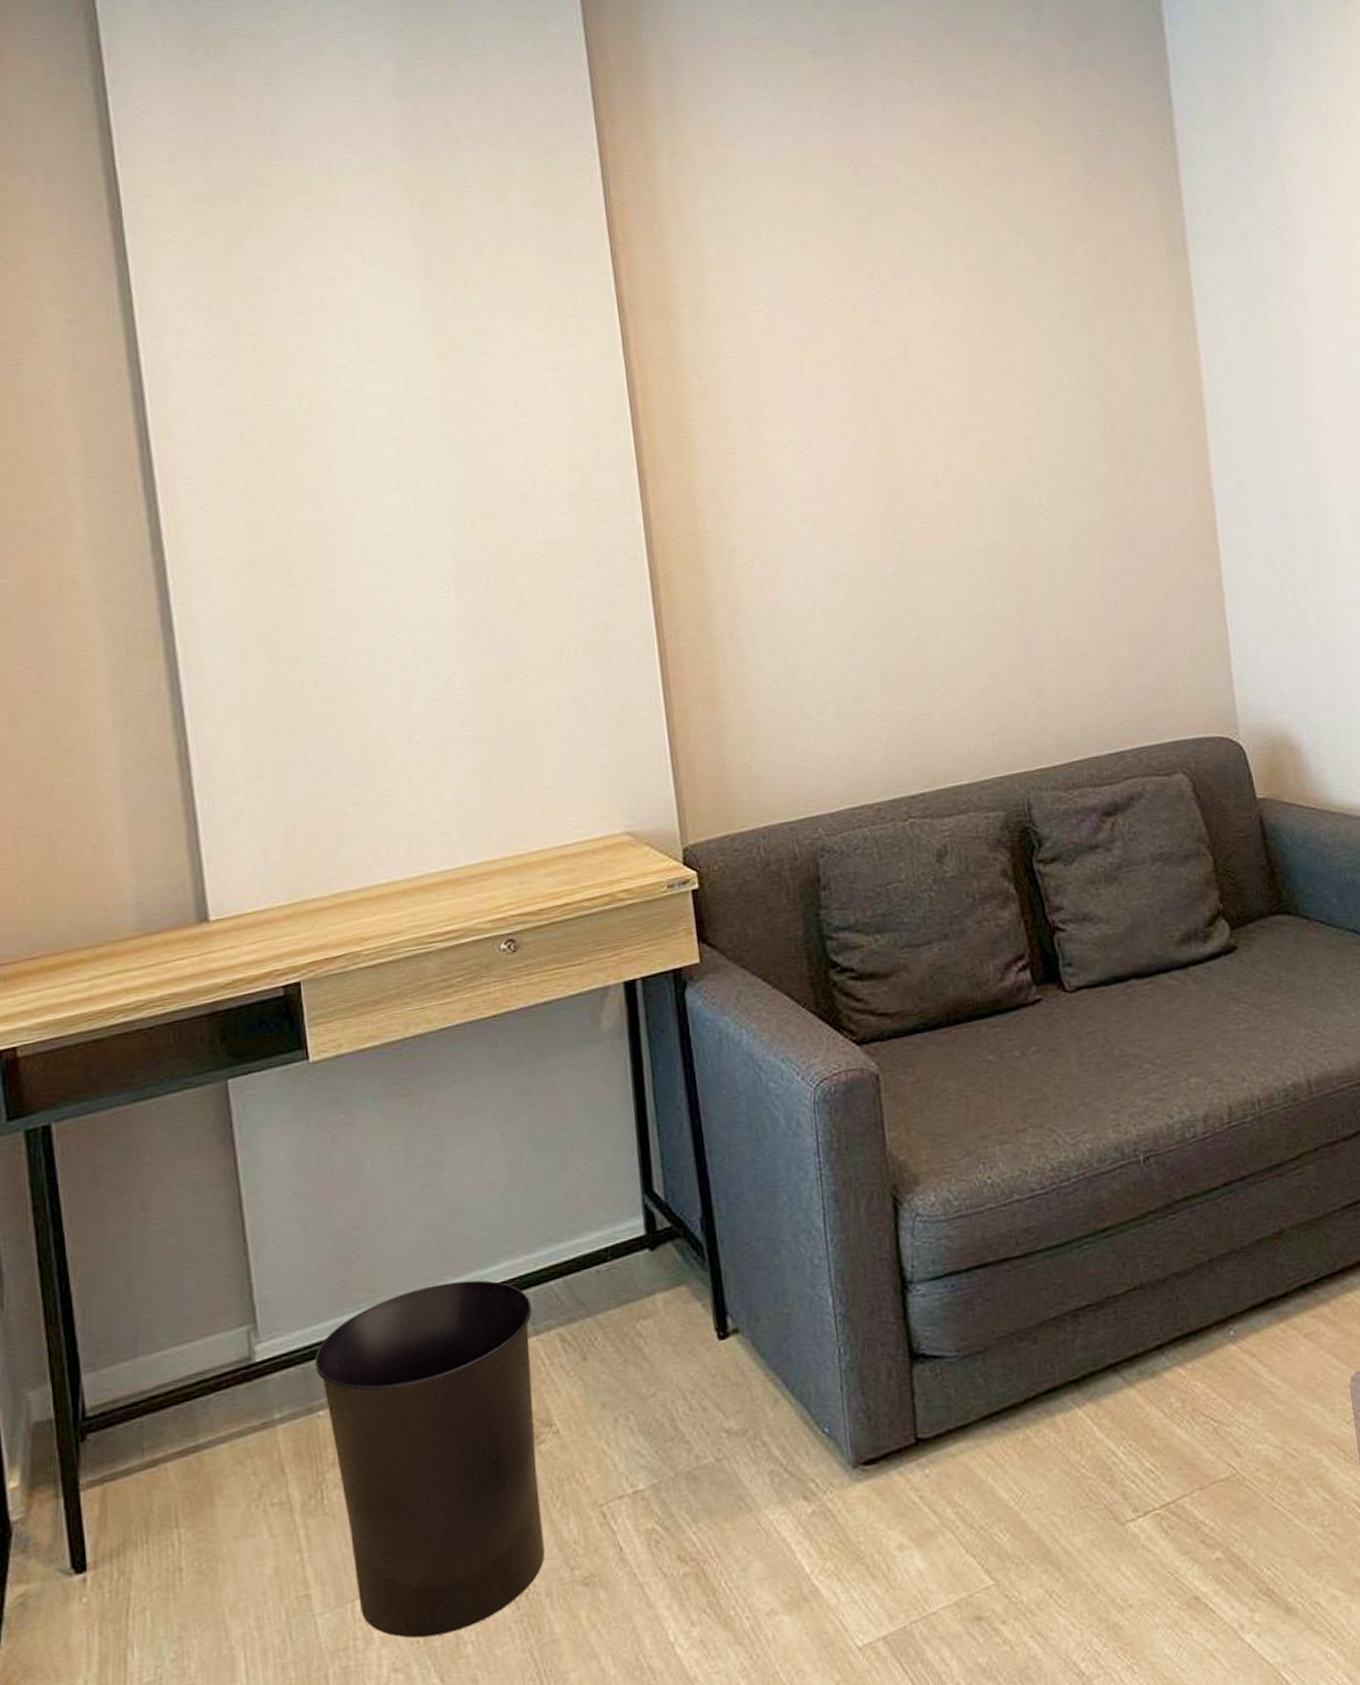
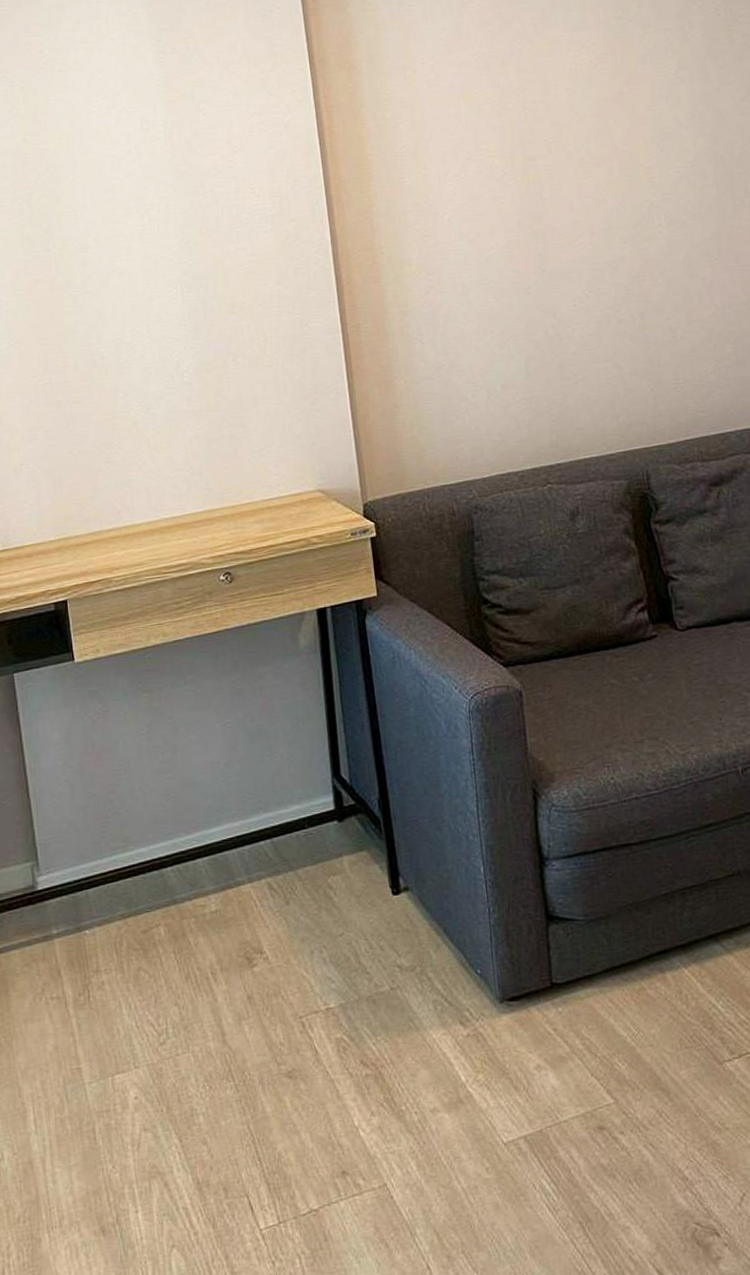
waste bin: present [314,1280,545,1638] -> none [81,837,258,1108]

